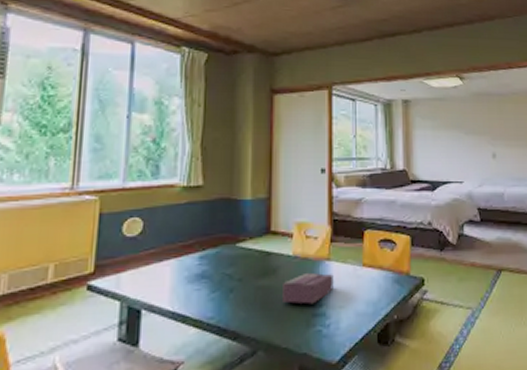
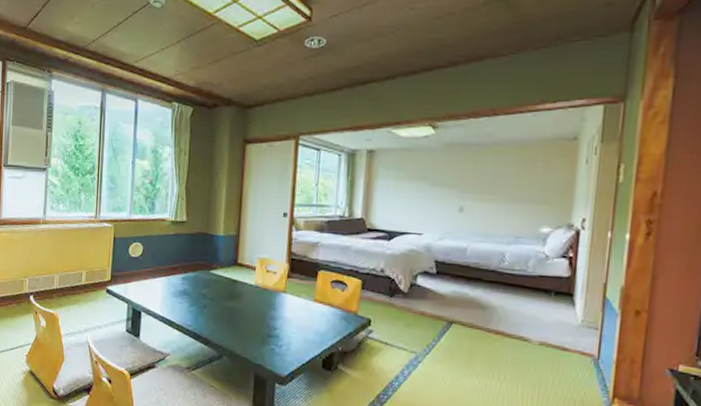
tissue box: present [283,272,334,304] -> none [244,300,288,327]

